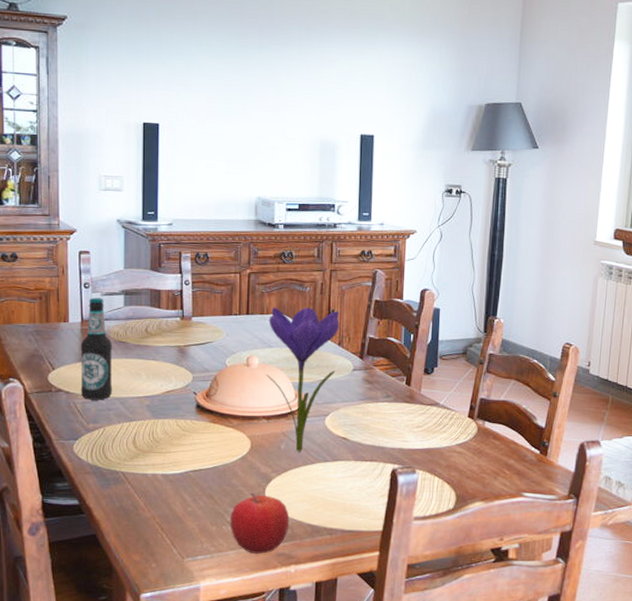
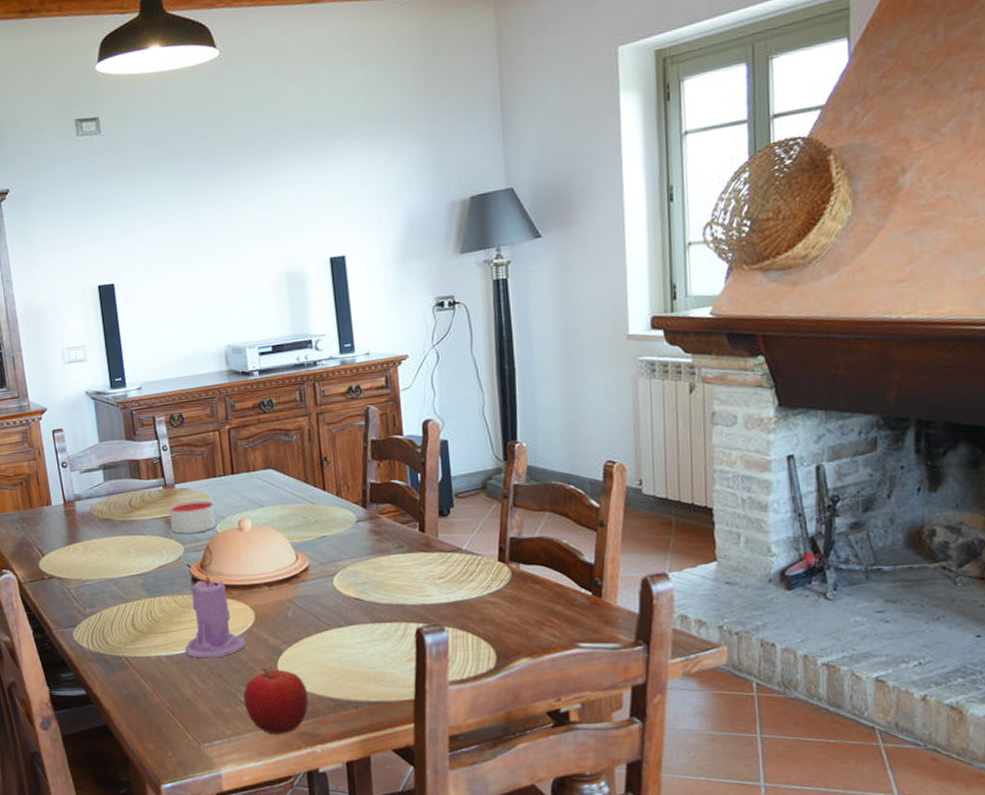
bottle: present [80,297,113,400] -> none [66,476,105,584]
candle: none [181,400,239,480] -> present [185,571,246,659]
candle: none [183,334,226,364] -> present [169,500,216,534]
flower: present [265,307,340,452] -> none [256,457,337,619]

